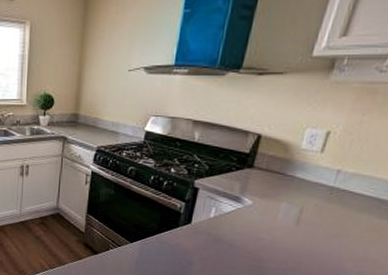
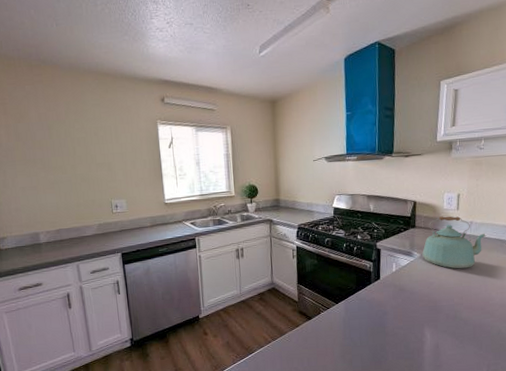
kettle: none [255,158,358,229] -> present [422,216,486,269]

